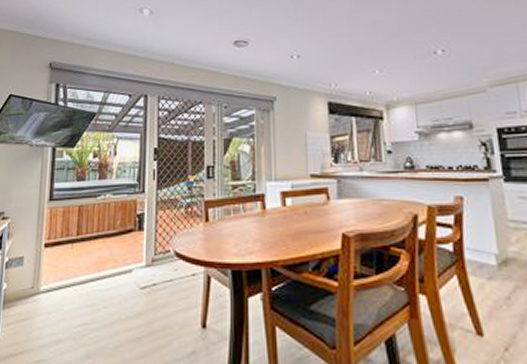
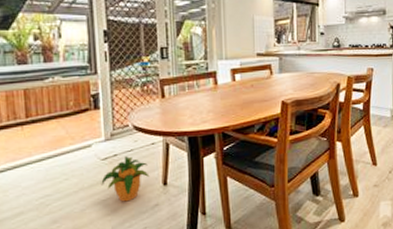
potted plant: none [137,287,188,343] -> present [101,156,150,202]

